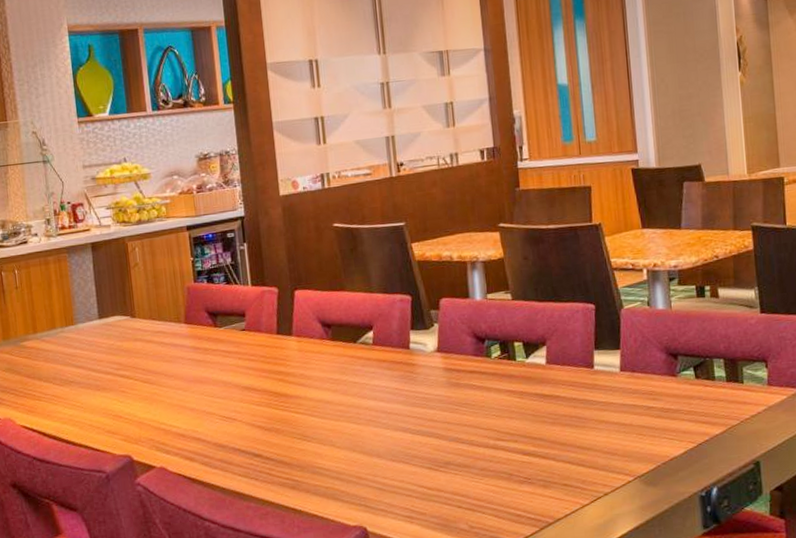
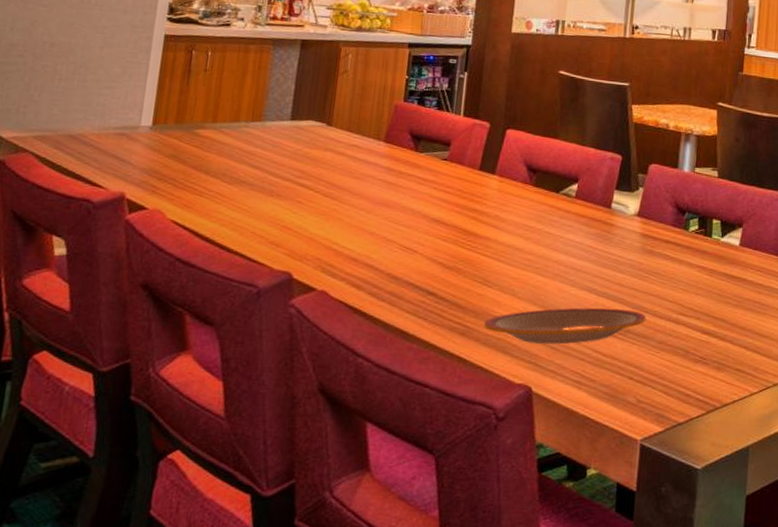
plate: none [311,443,464,488] -> present [484,307,646,345]

